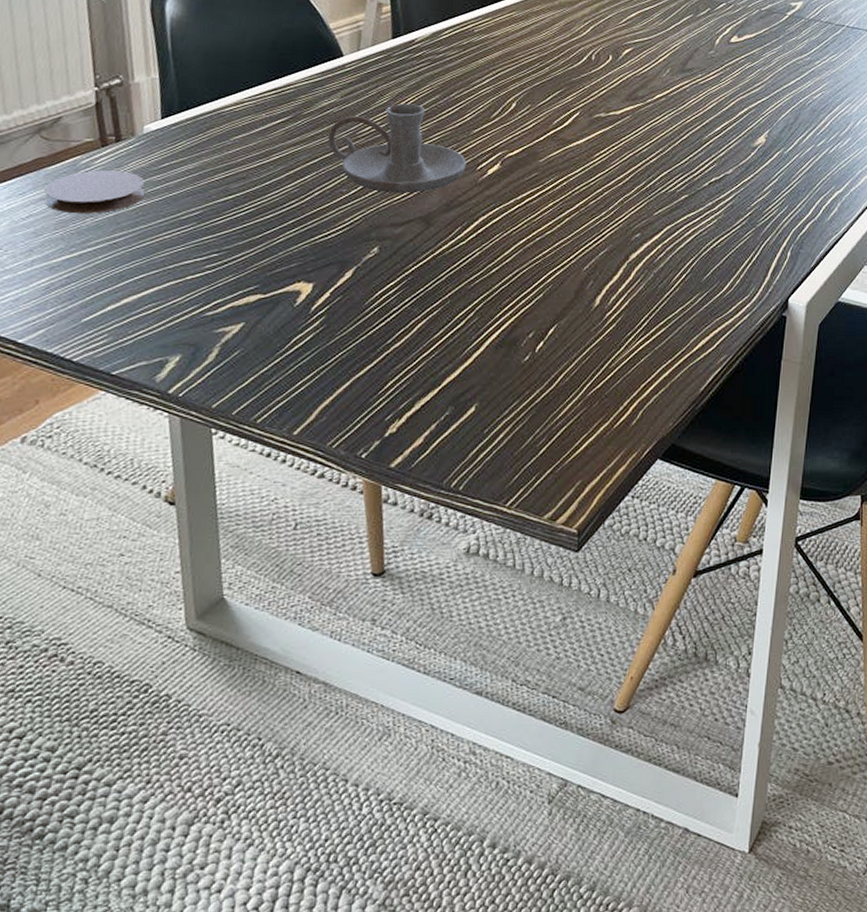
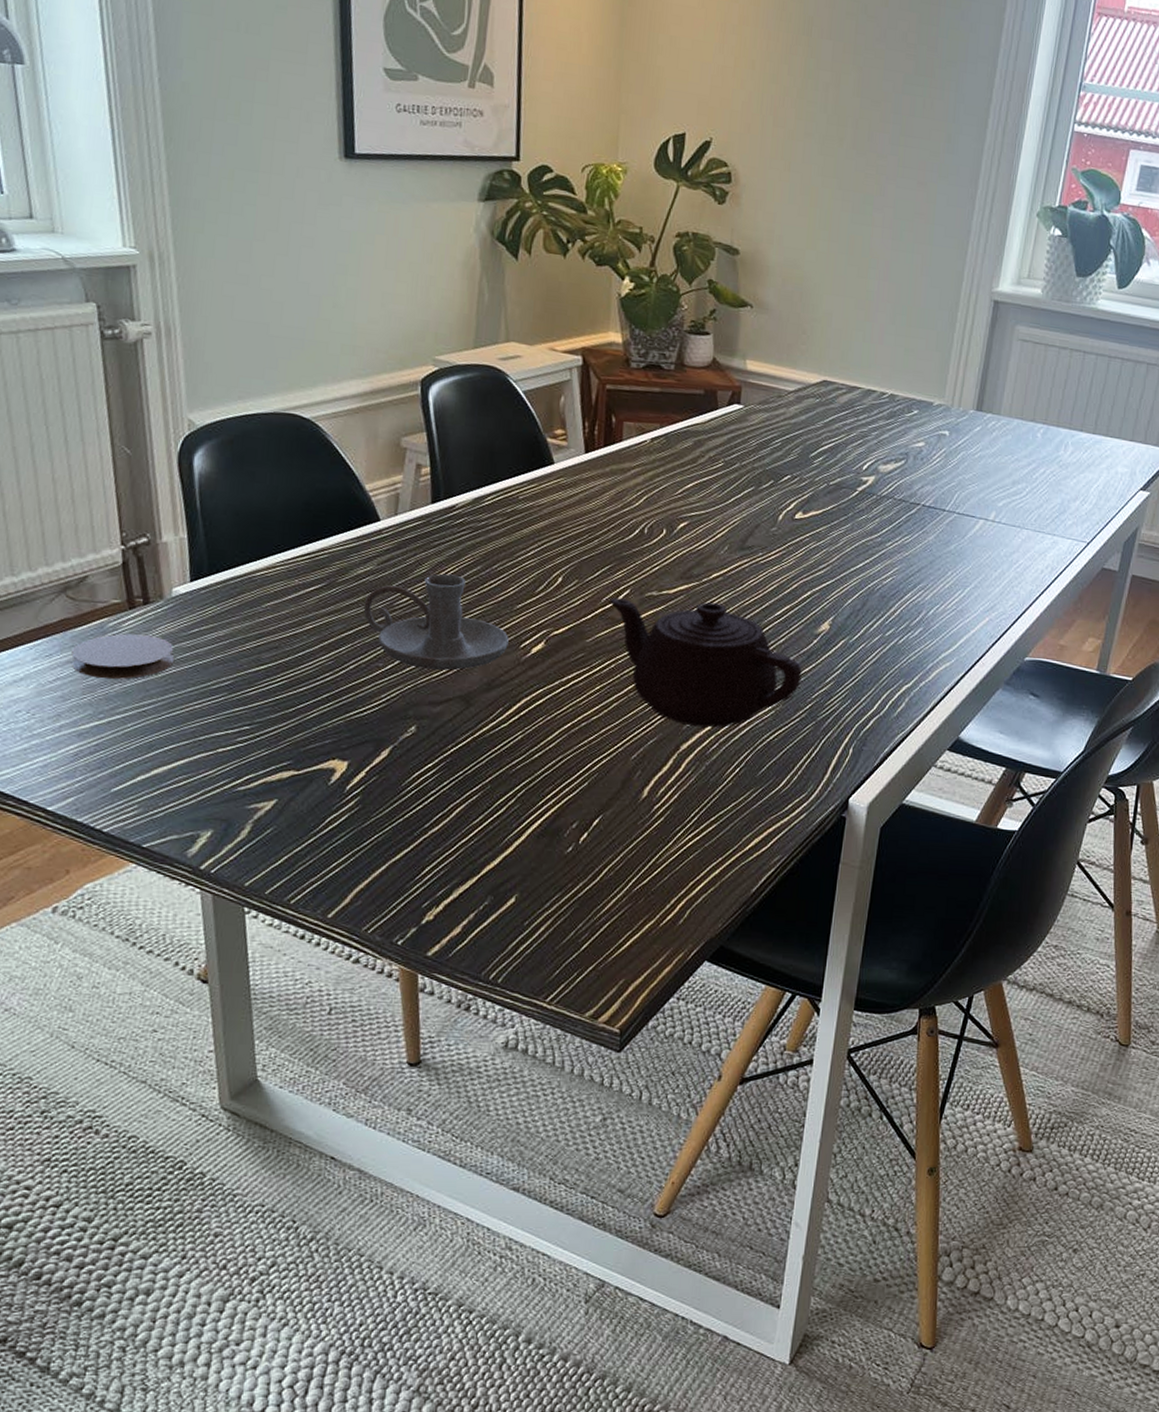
teapot: none [561,120,741,238] -> present [609,598,802,728]

